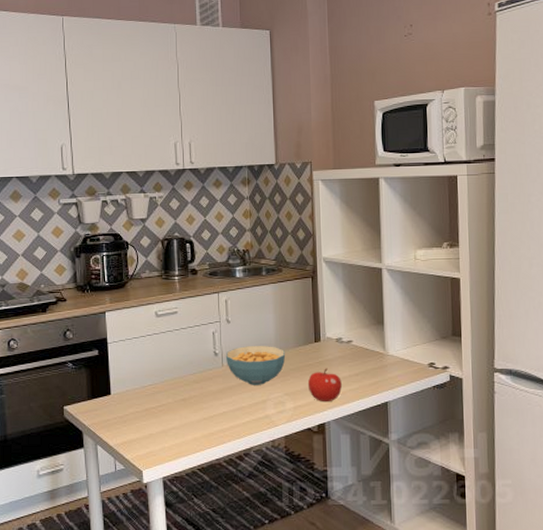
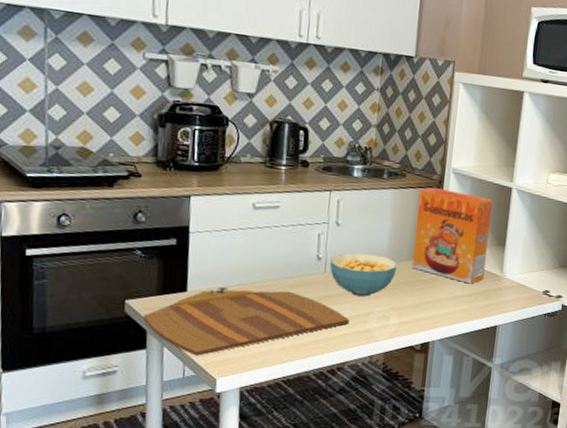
cutting board: none [78,386,250,451] -> present [142,287,350,356]
cereal box: none [296,277,368,364] -> present [412,187,493,284]
fruit: present [307,368,342,403] -> none [416,285,453,321]

